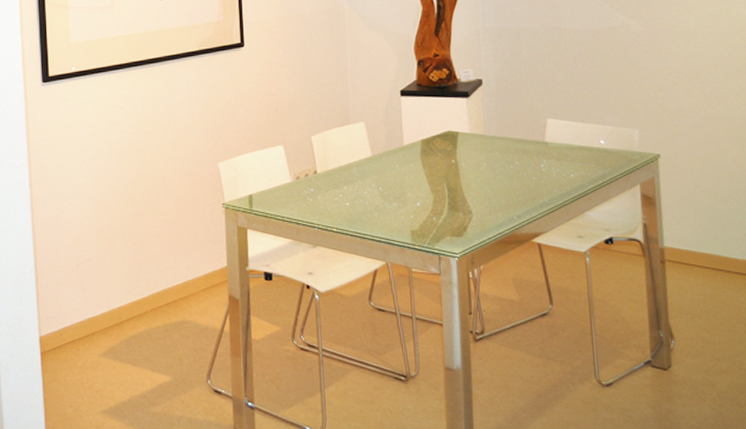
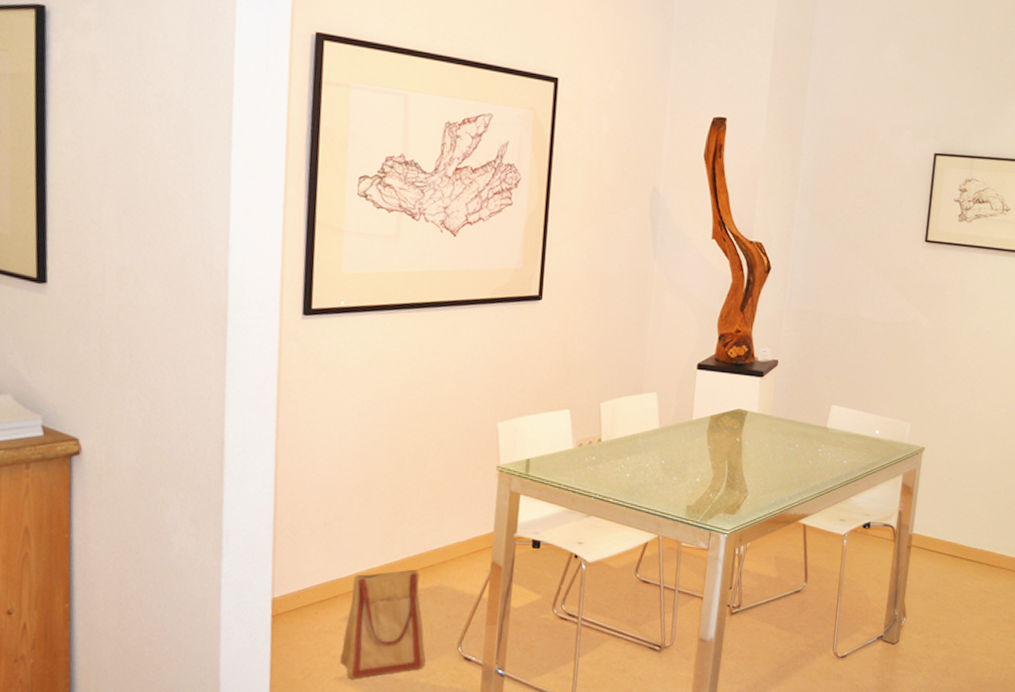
shopping bag: none [102,305,179,412] -> present [339,569,426,679]

